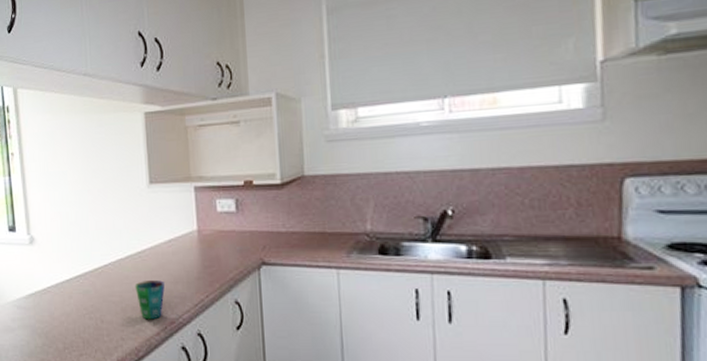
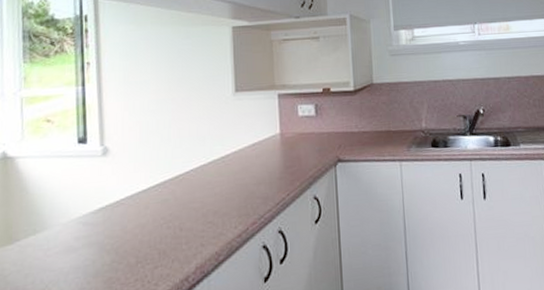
cup: present [135,280,166,320] -> none [217,183,248,223]

